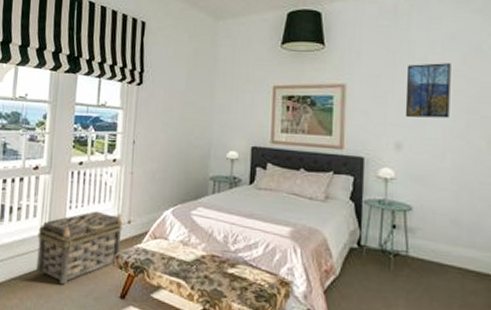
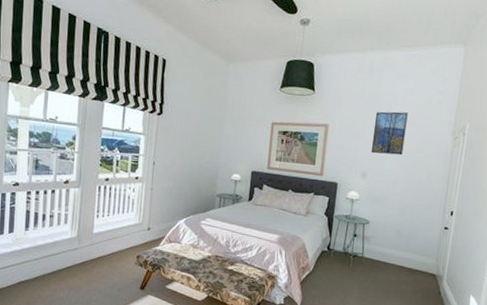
basket: present [36,211,123,285] -> none [68,219,143,279]

